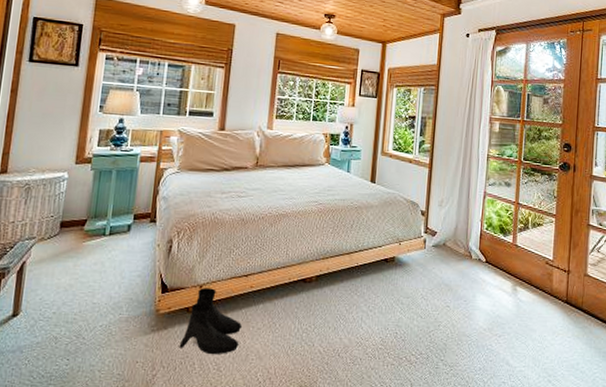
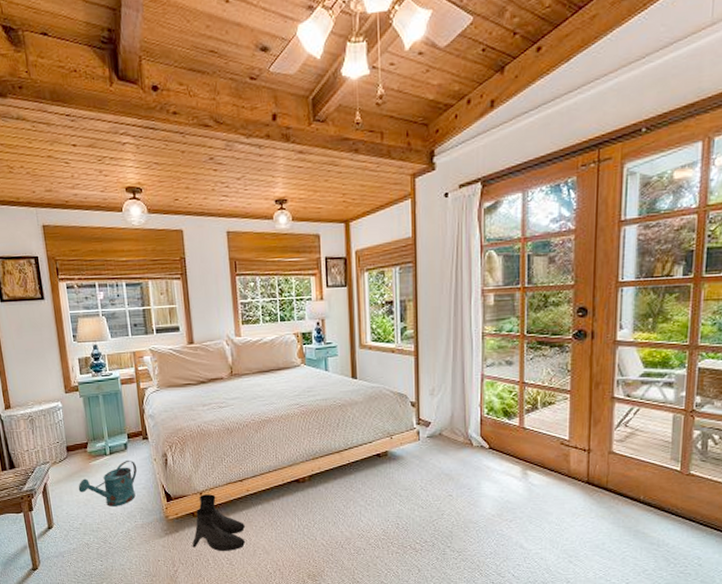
watering can: none [62,243,137,295] -> present [78,459,137,506]

